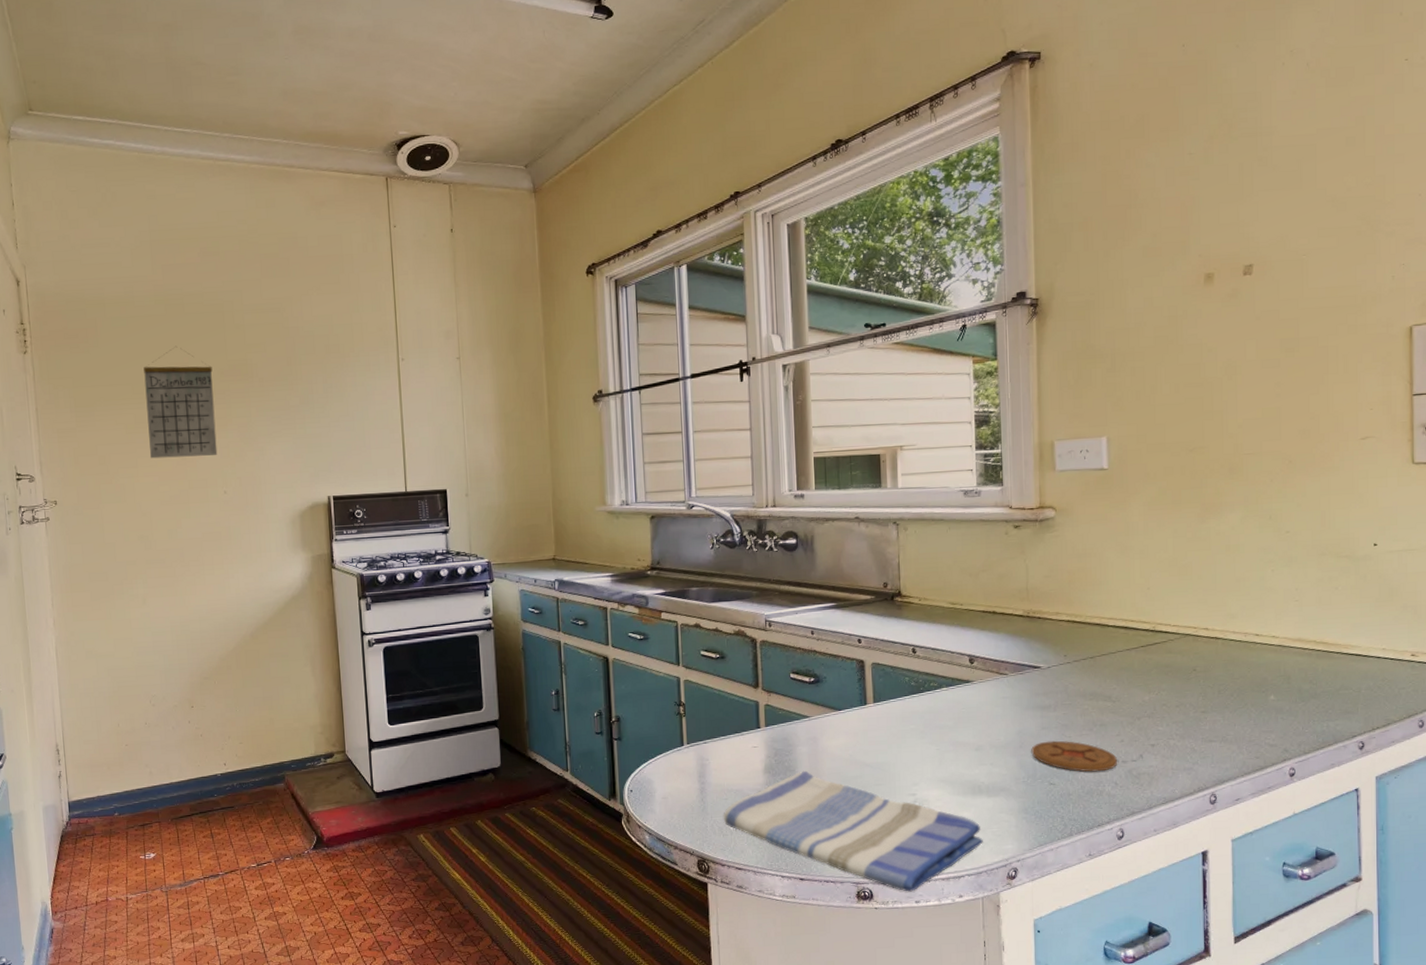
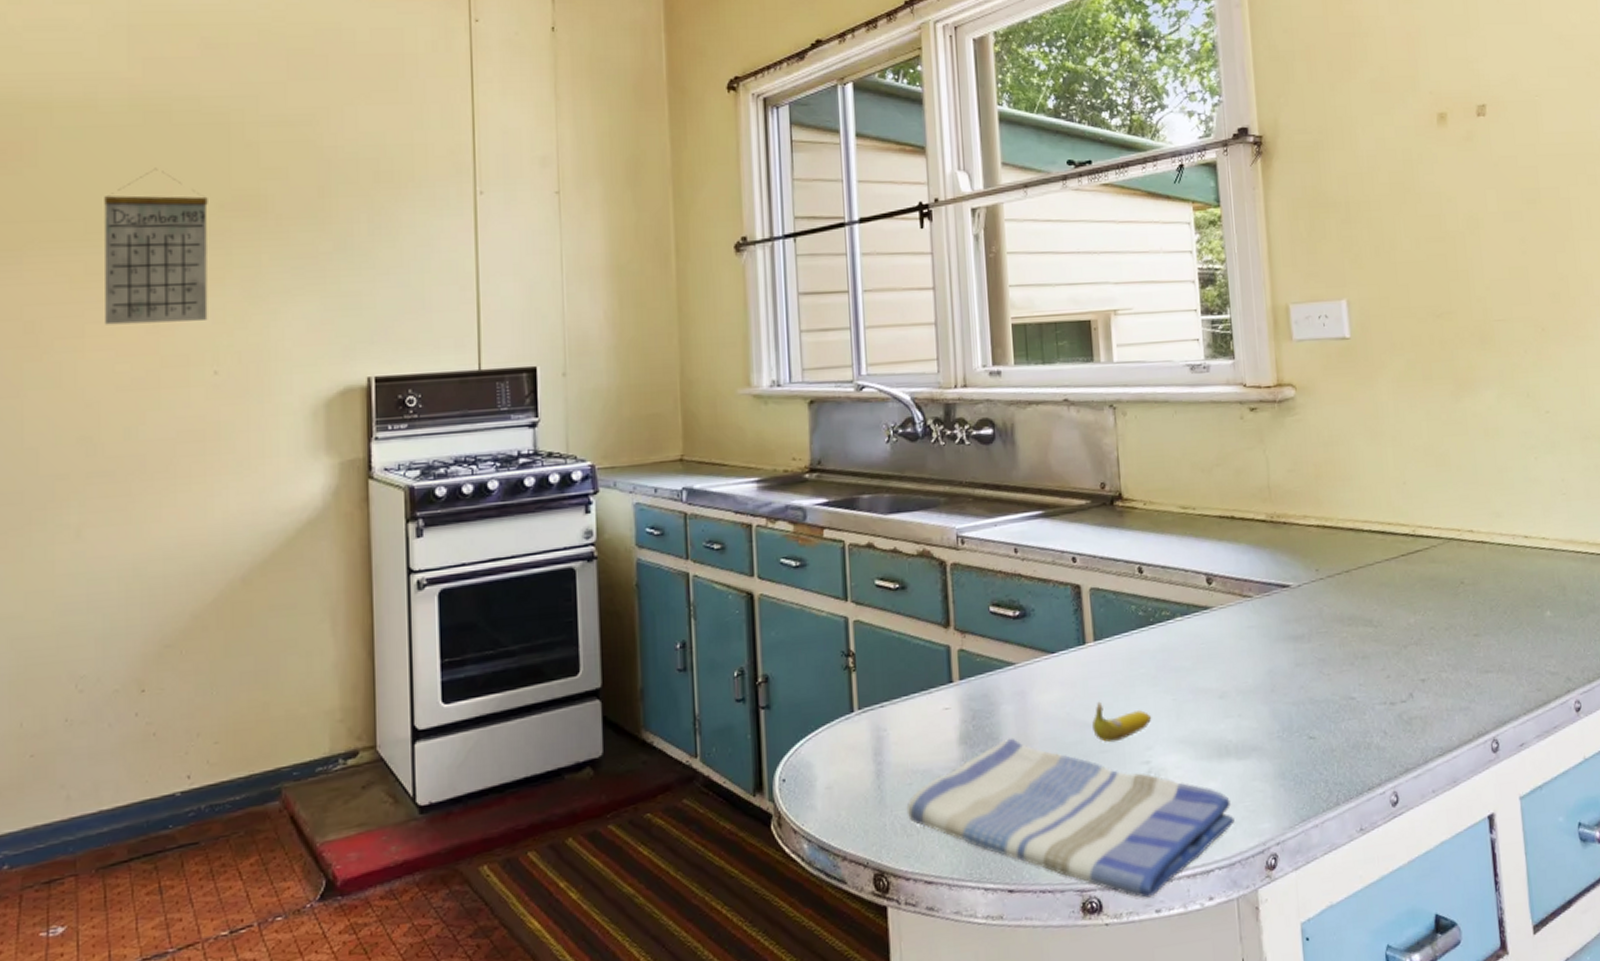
fruit: none [870,748,919,779] -> present [1092,701,1152,743]
coaster: present [1031,740,1118,772] -> none [1285,680,1386,720]

